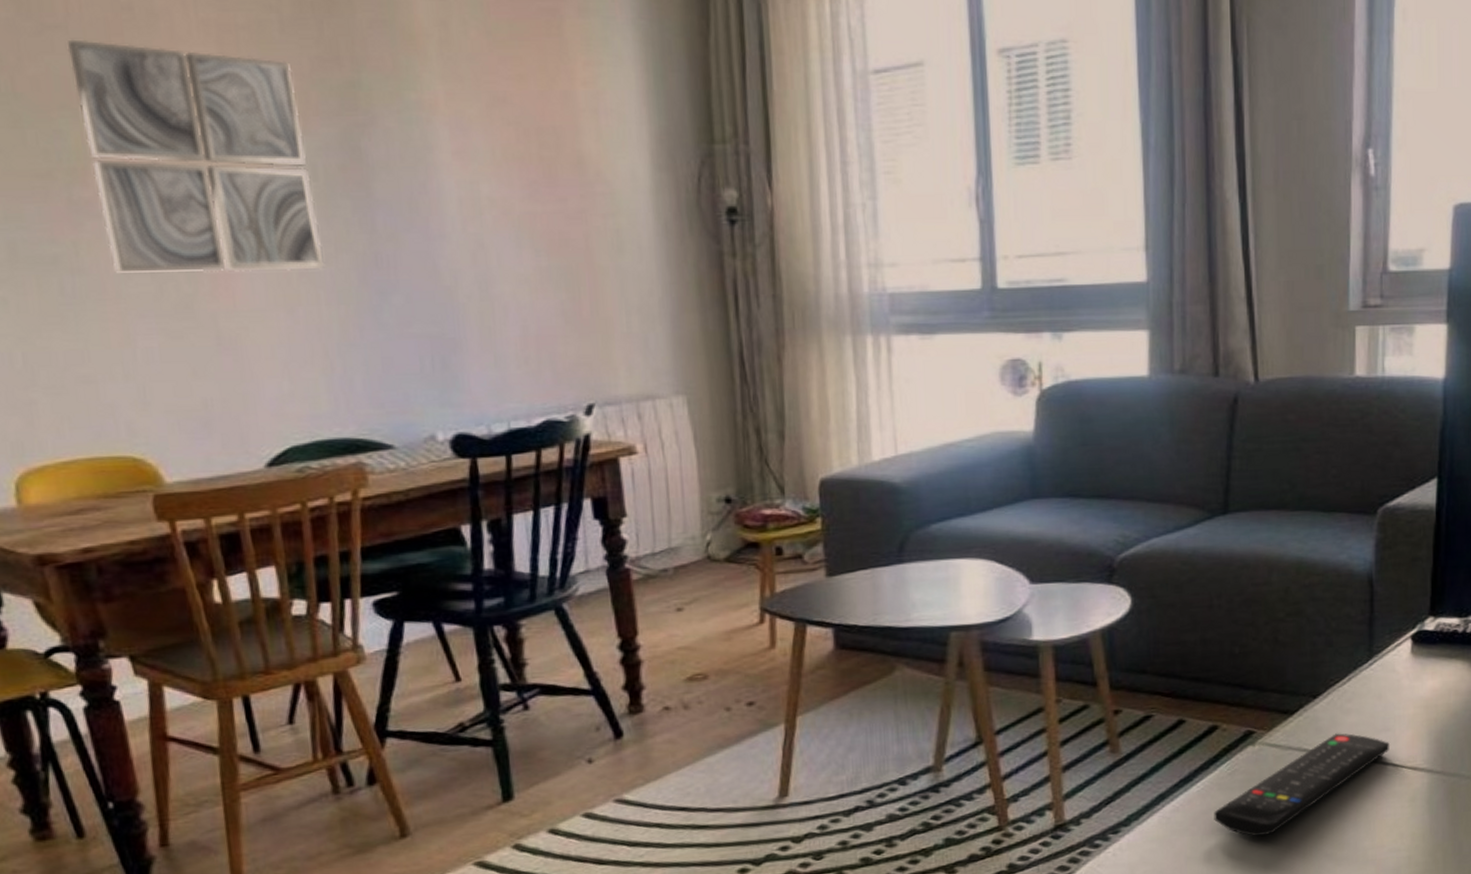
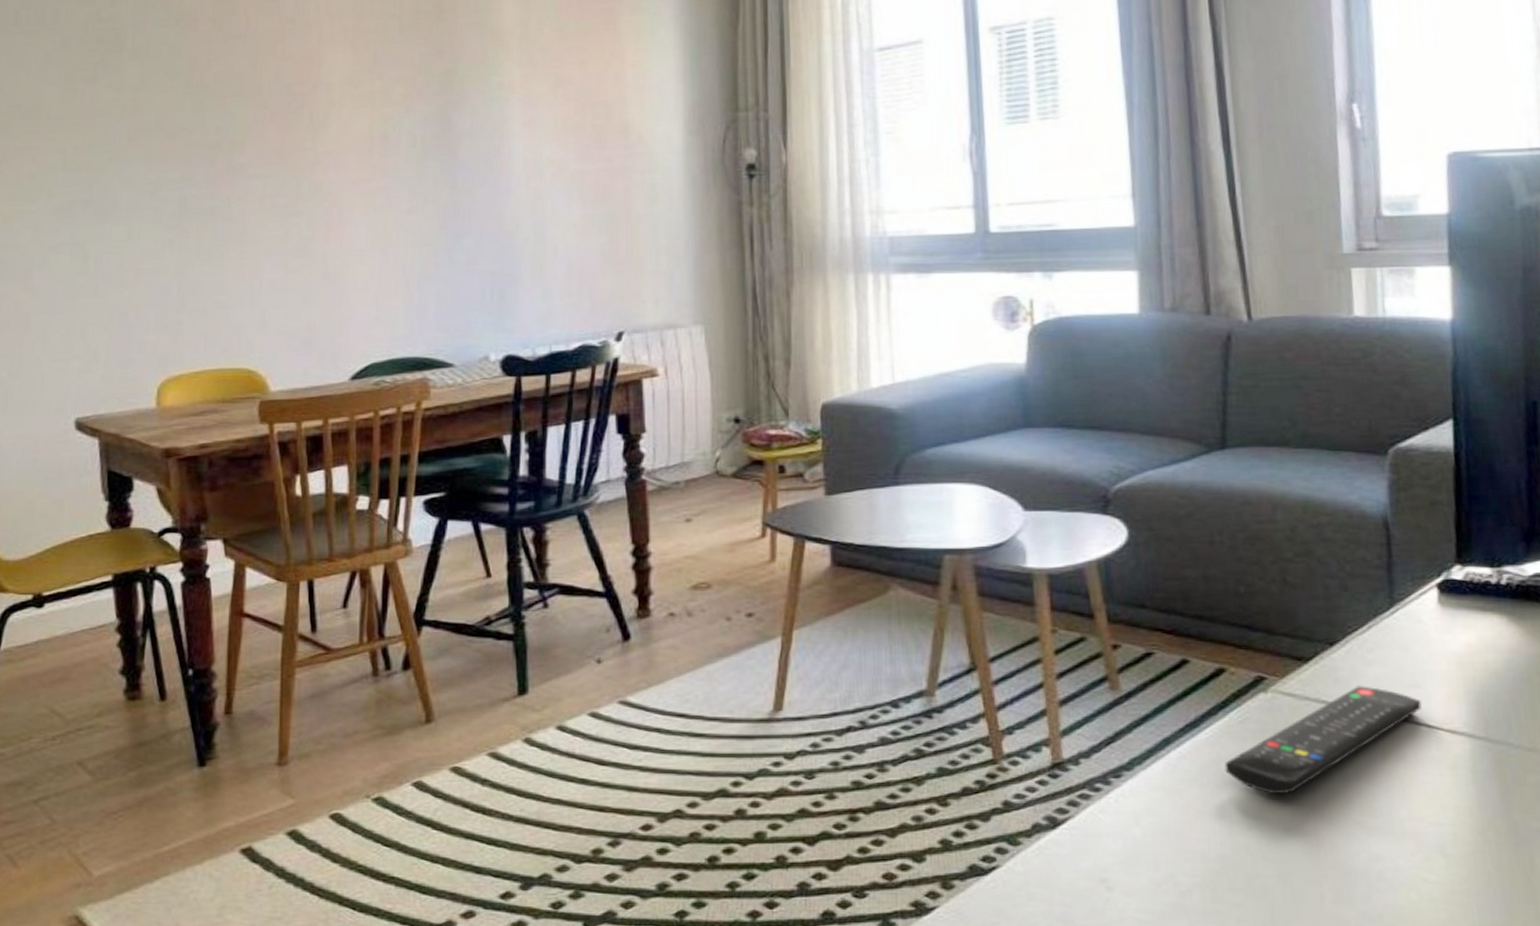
wall art: present [67,39,324,273] -> none [244,45,414,221]

